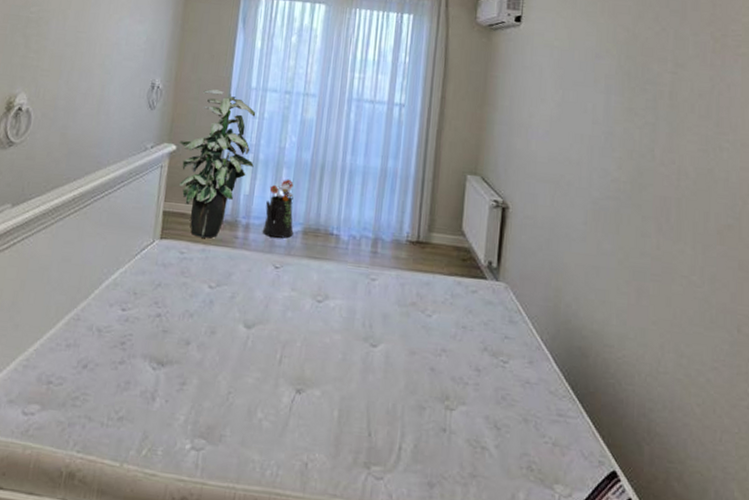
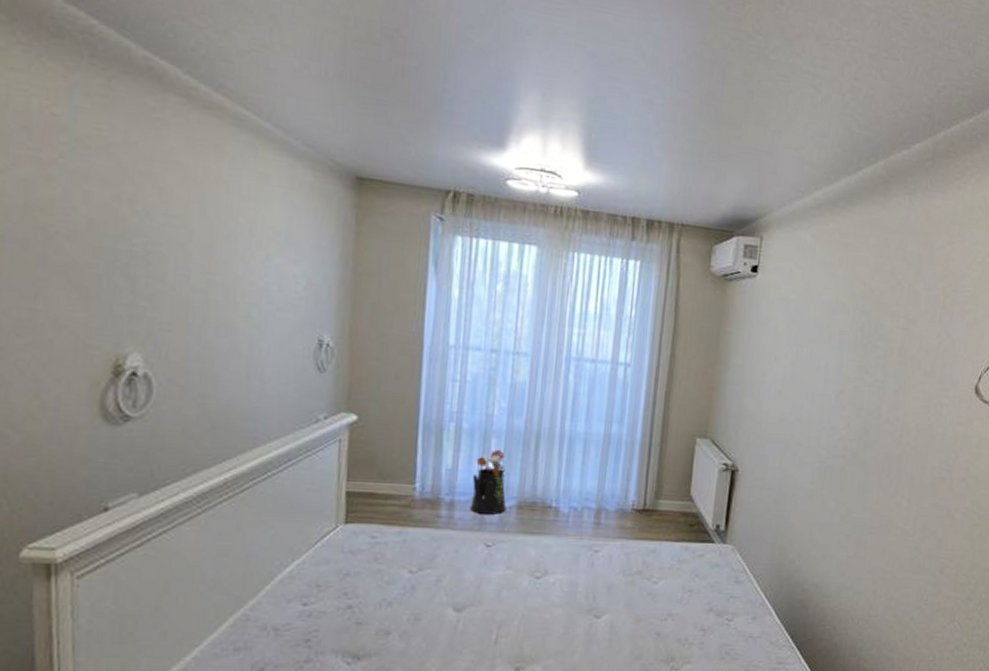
indoor plant: present [179,89,256,238] -> none [360,347,456,519]

